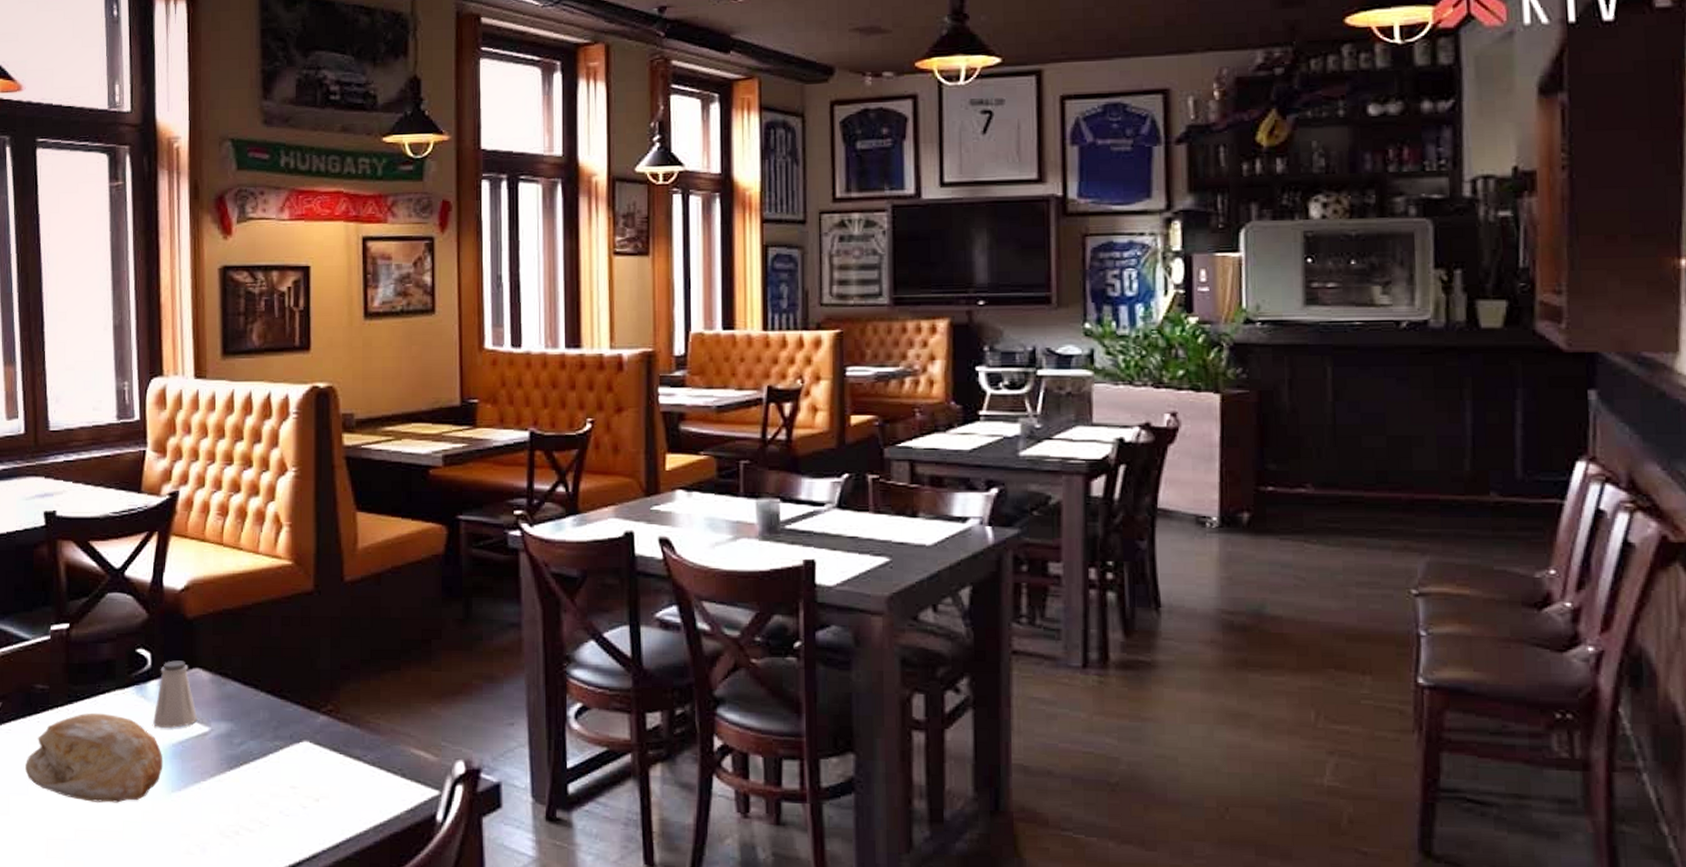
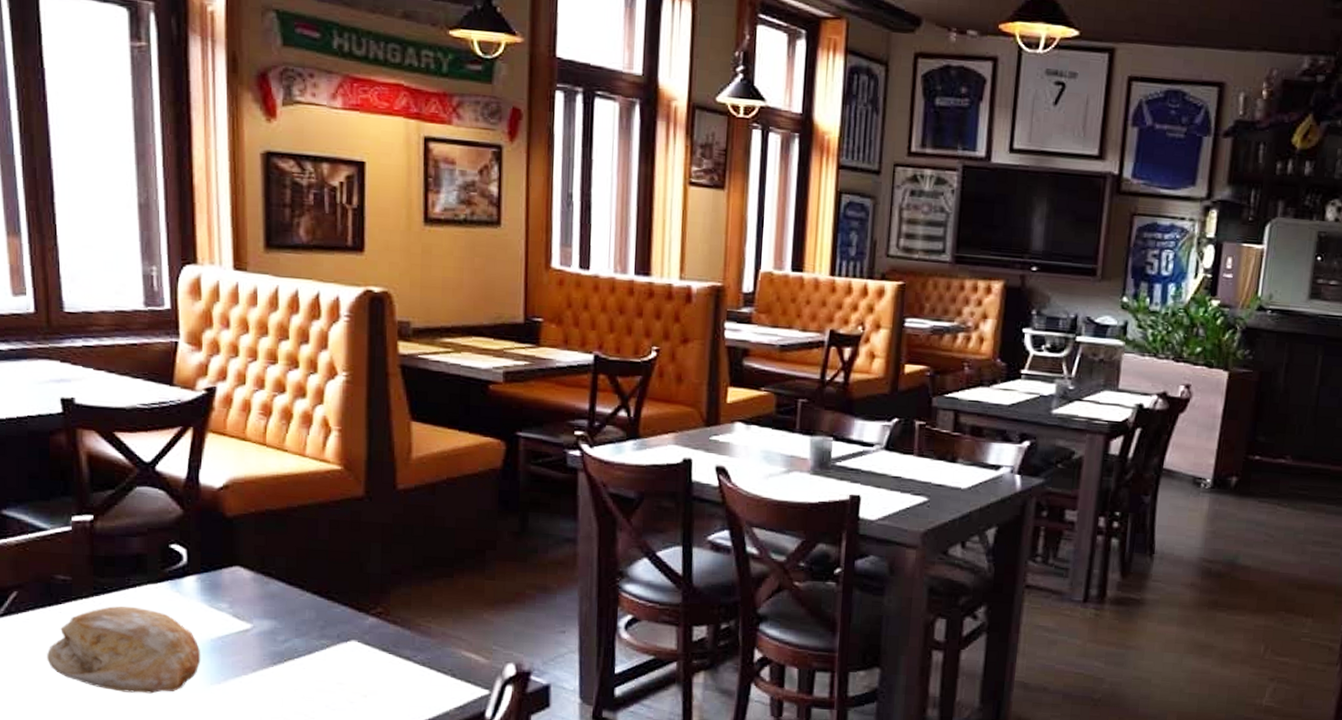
saltshaker: present [153,660,198,728] -> none [190,557,239,624]

